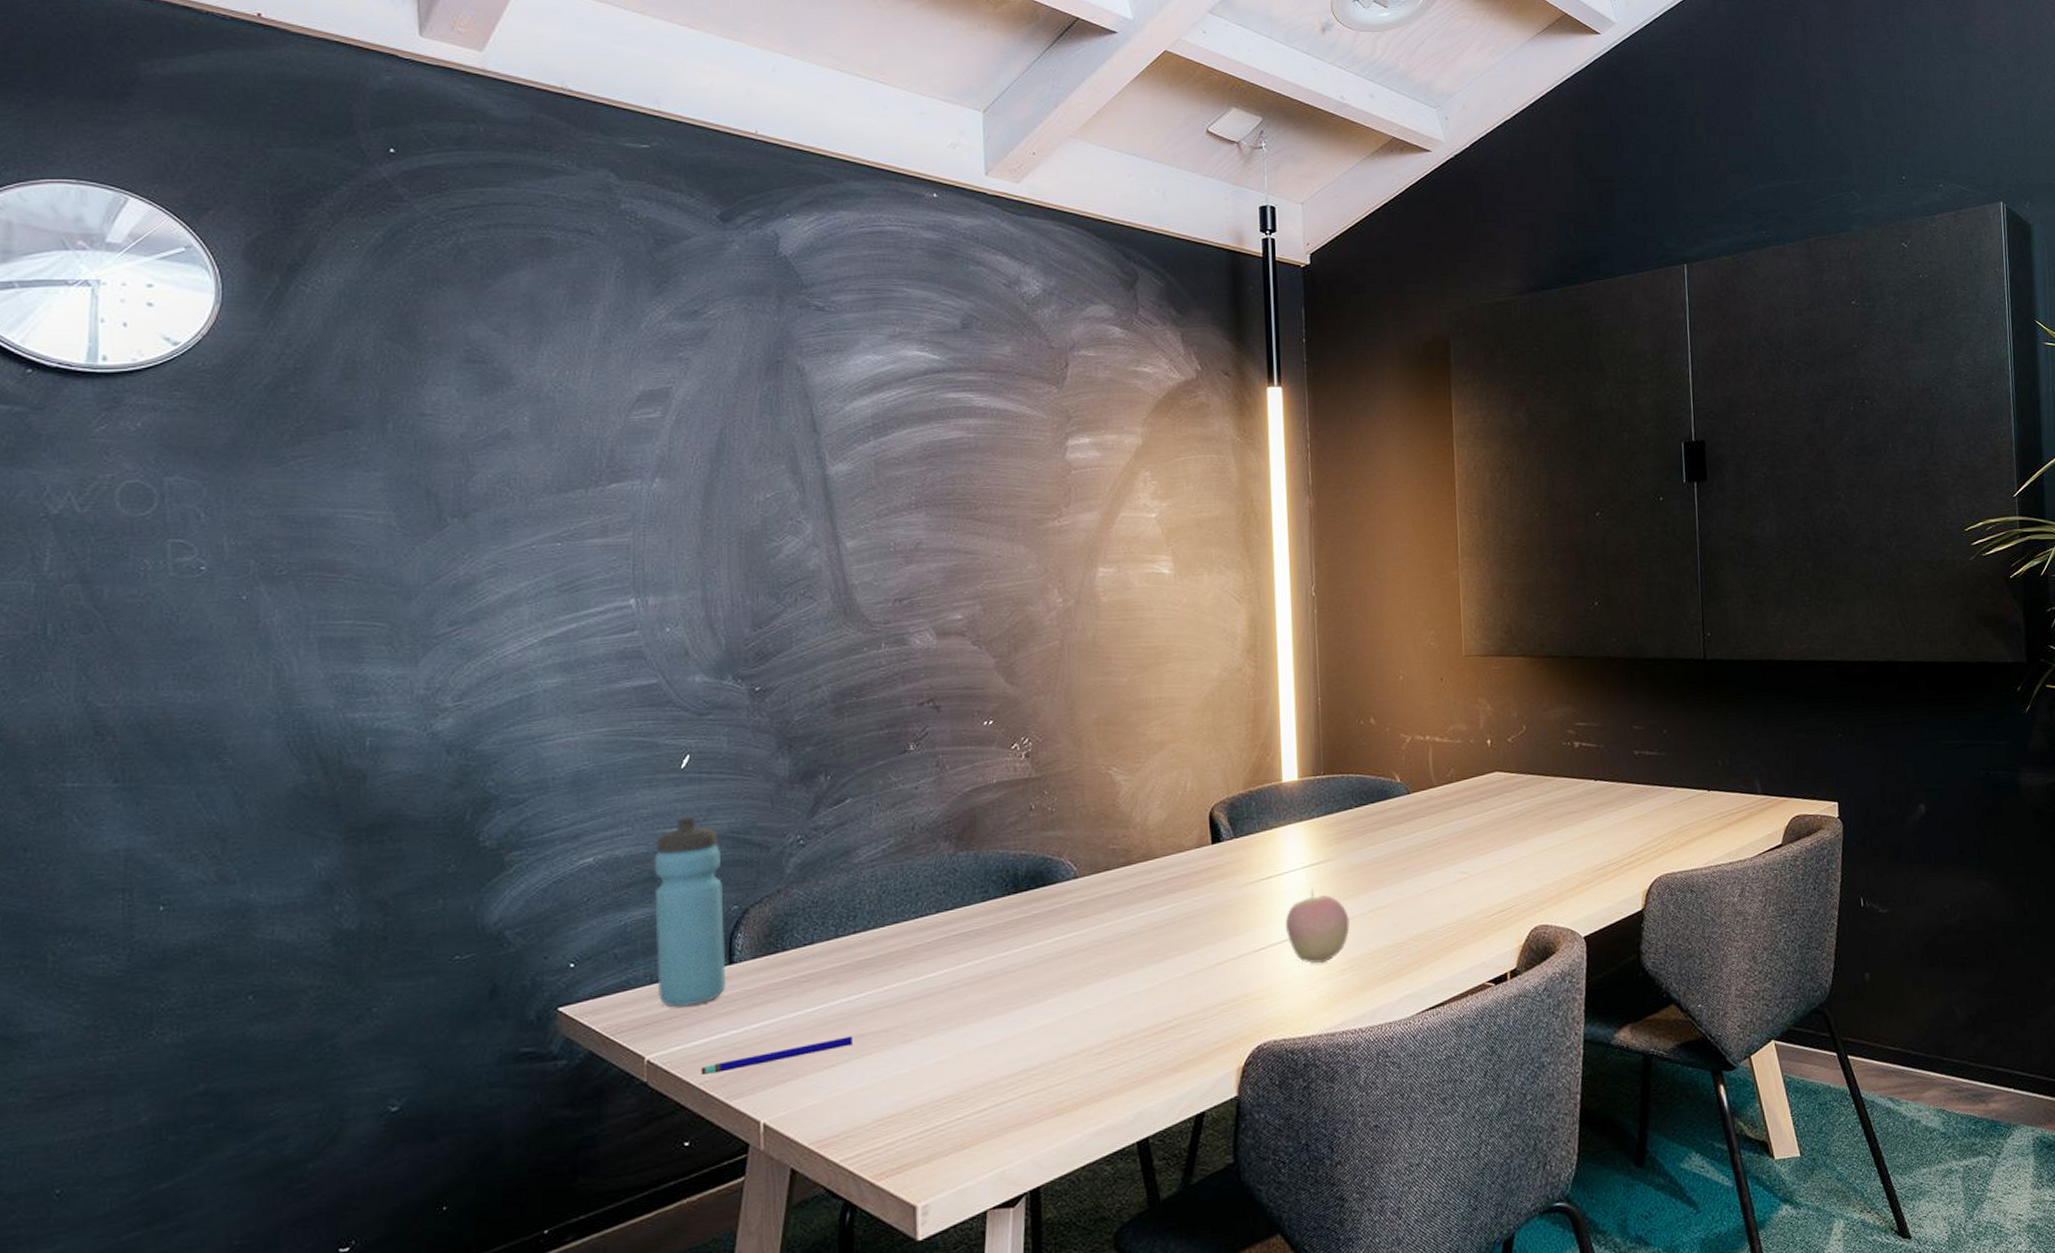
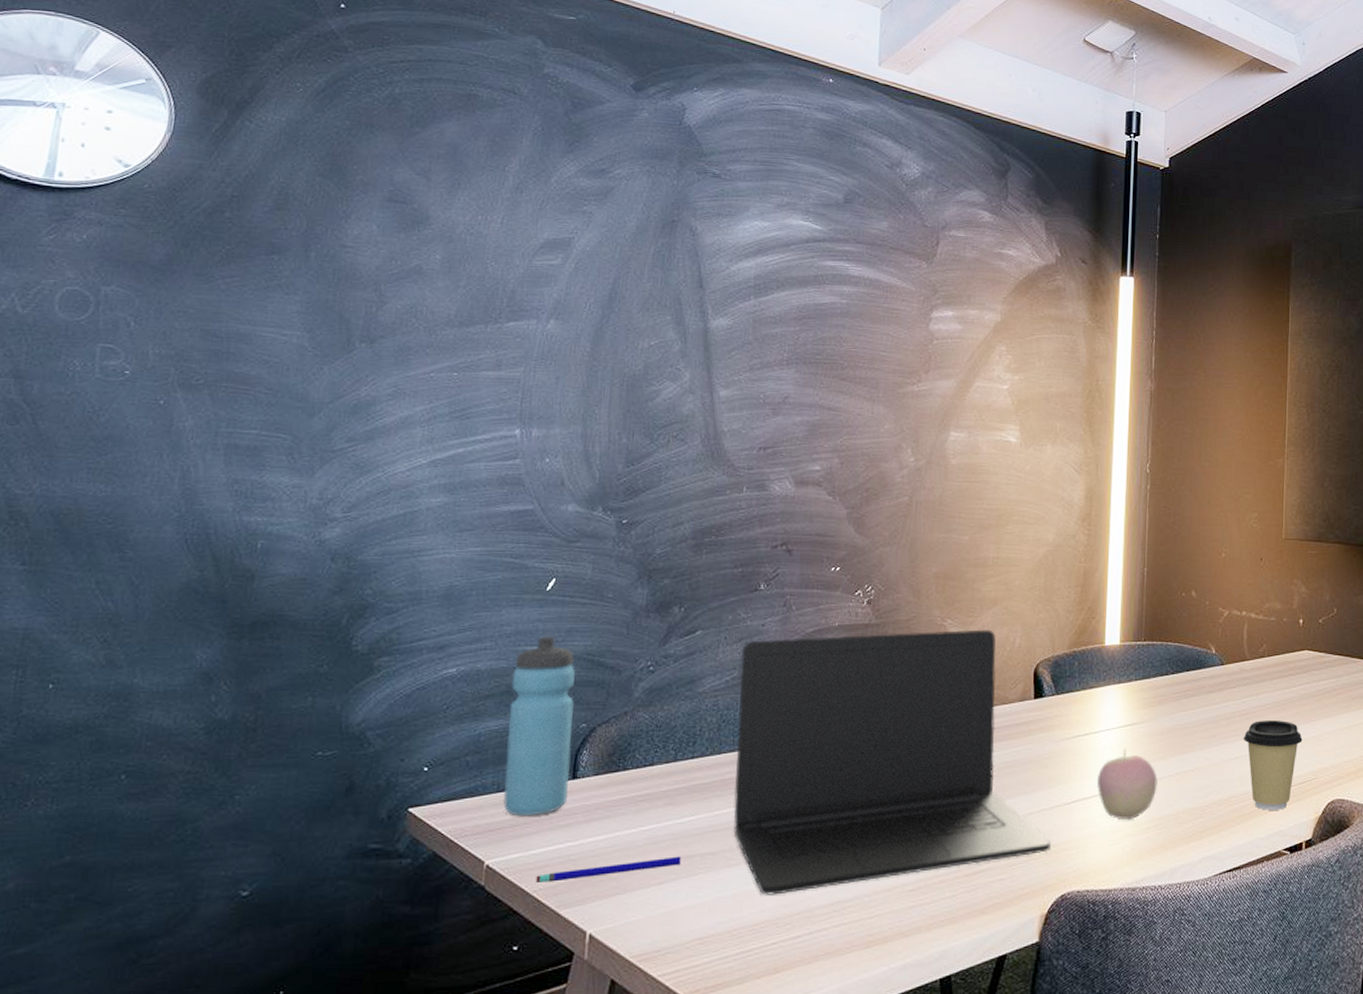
laptop: none [895,775,1242,1070] -> present [733,629,1051,895]
coffee cup: none [1436,847,1500,943] -> present [1243,720,1303,810]

